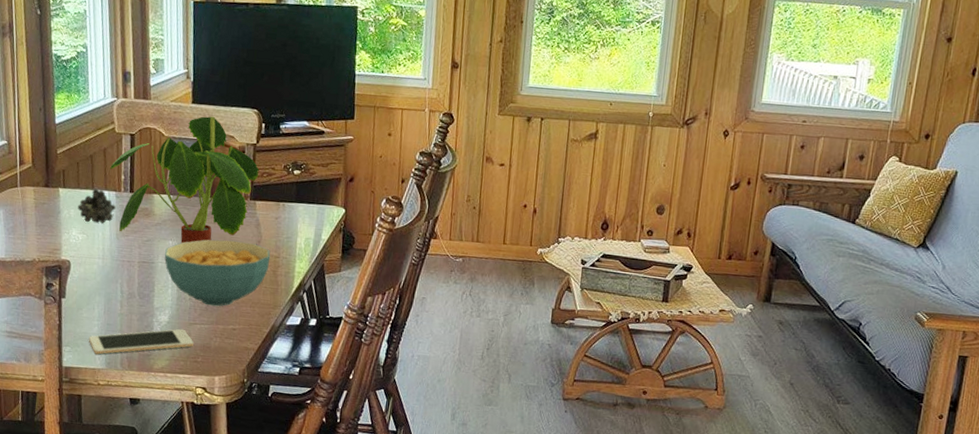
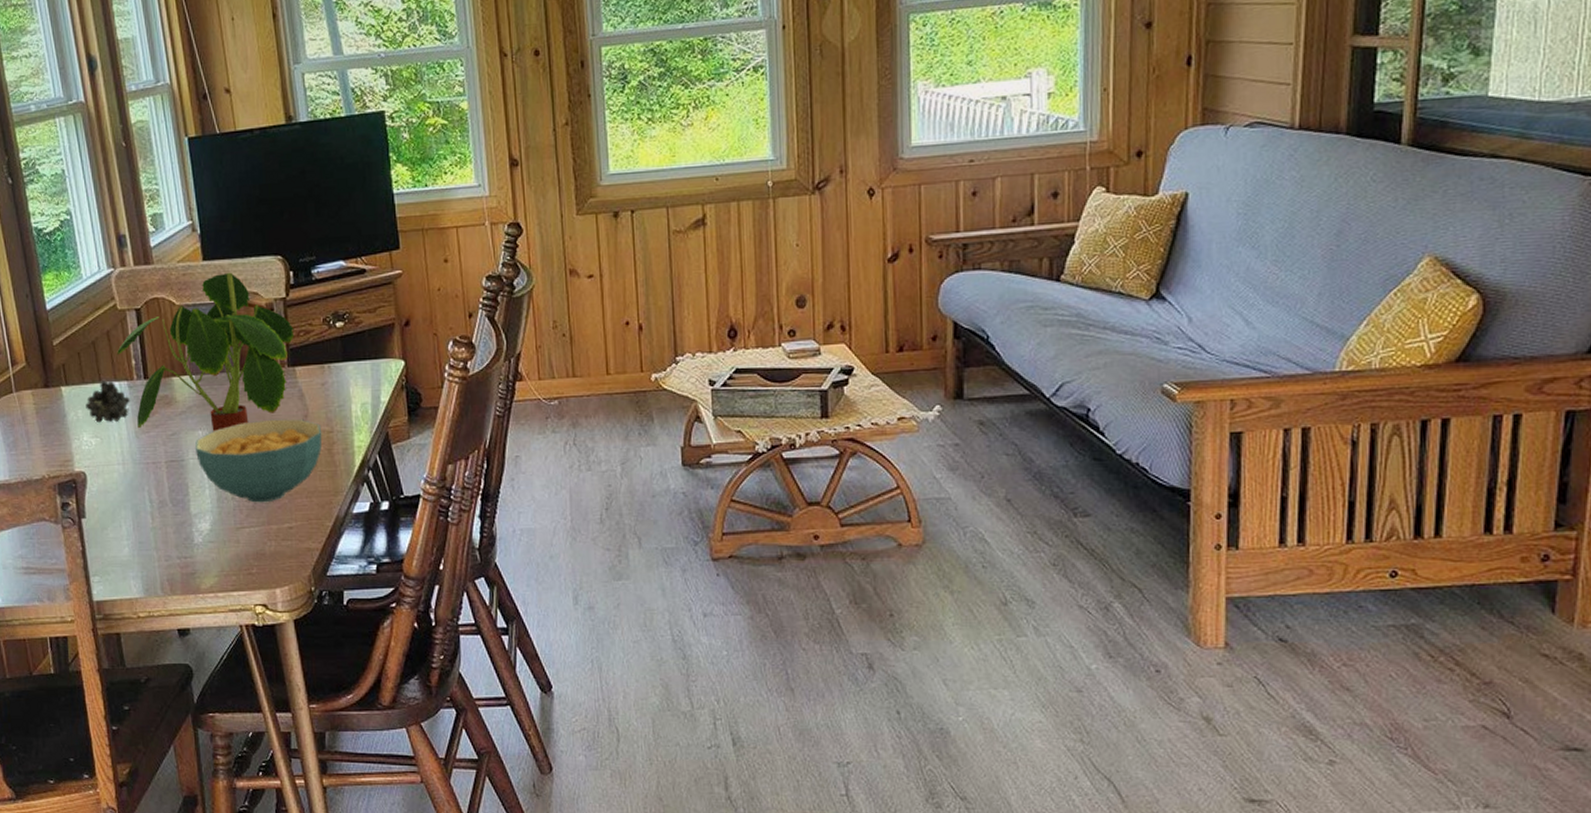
cell phone: present [88,329,194,355] -> none [119,536,244,581]

